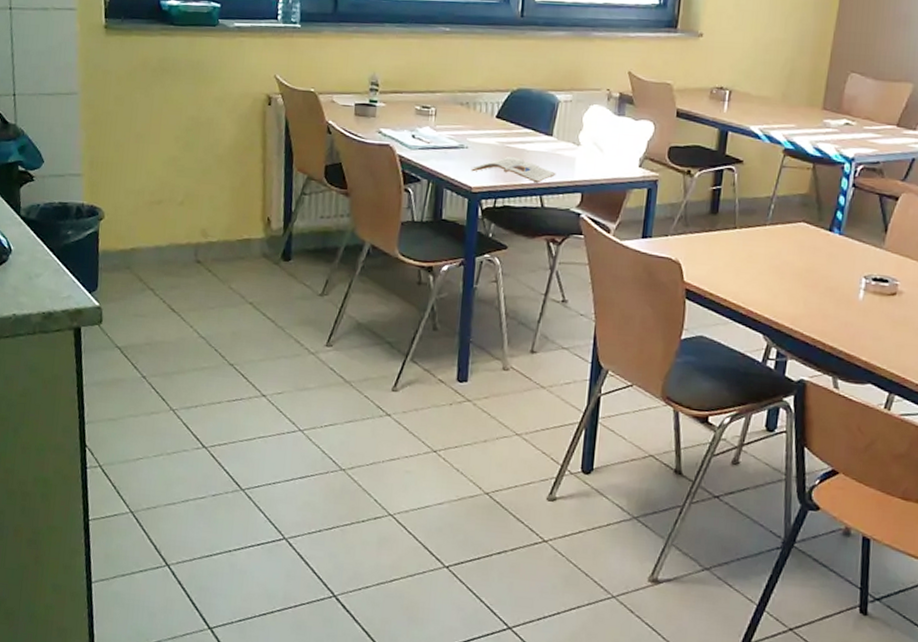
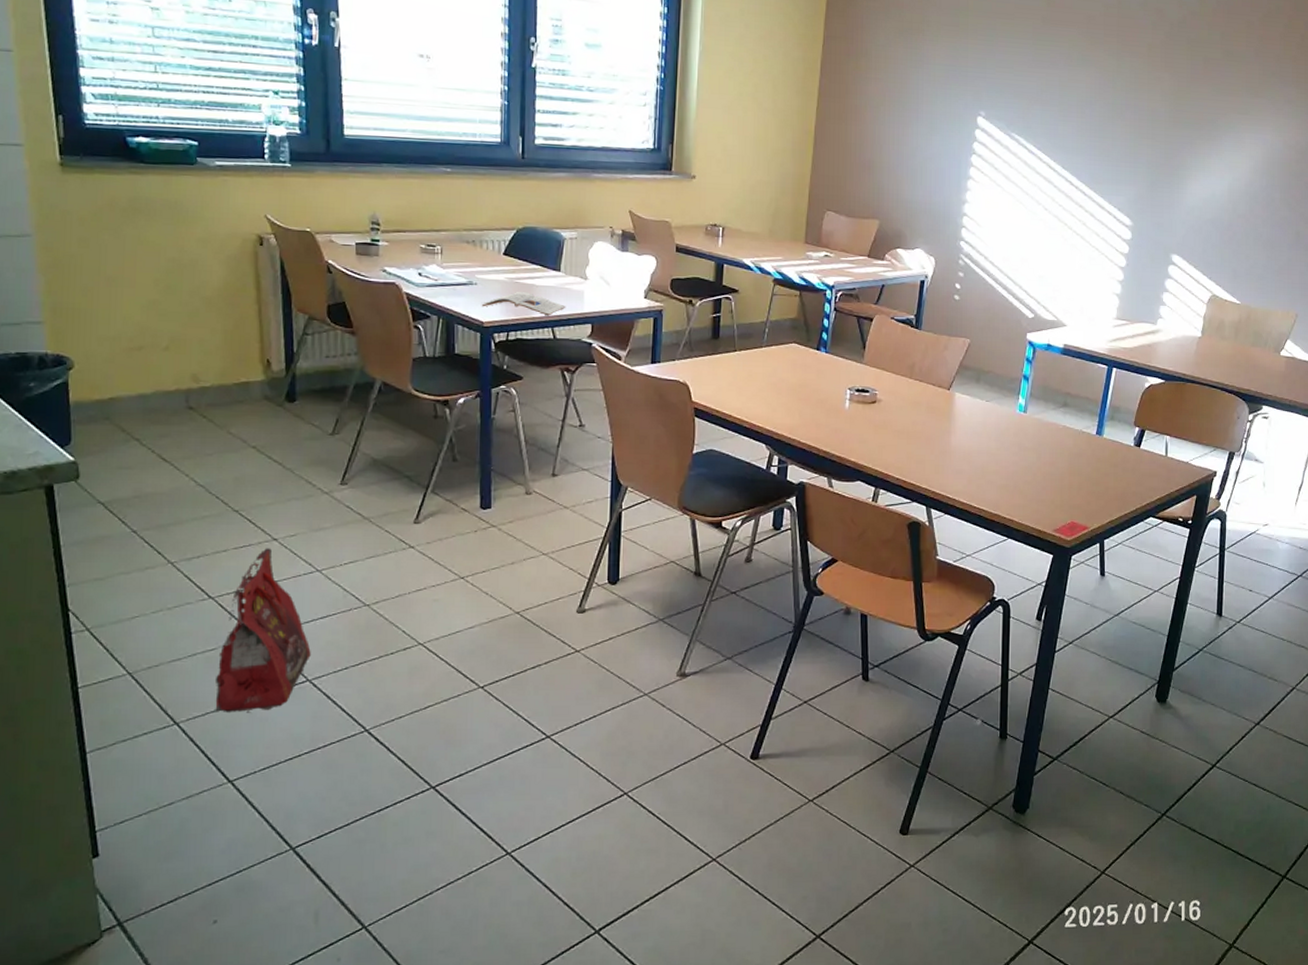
shopping bag: none [201,403,289,564] -> present [214,548,311,713]

